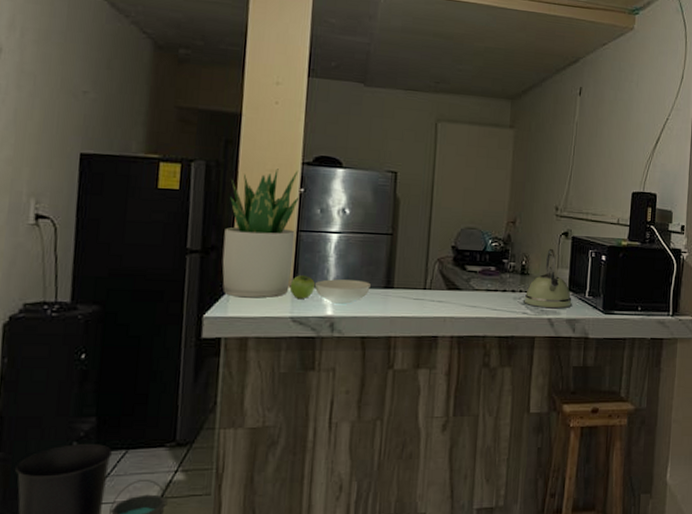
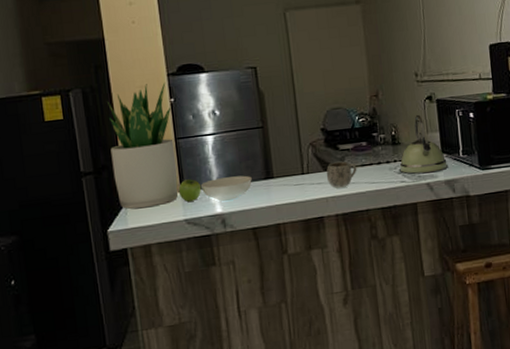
mug: none [448,282,481,311] -> present [326,161,357,189]

